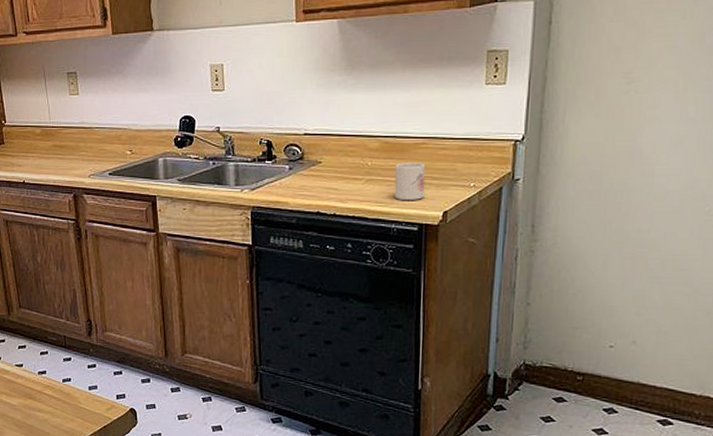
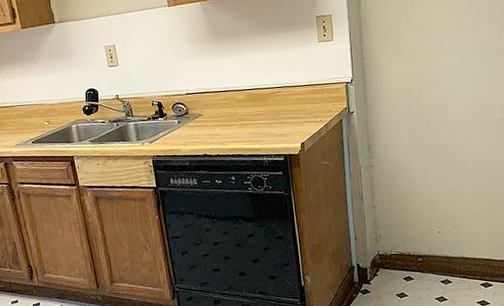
mug: present [394,162,426,200] -> none [260,106,285,138]

